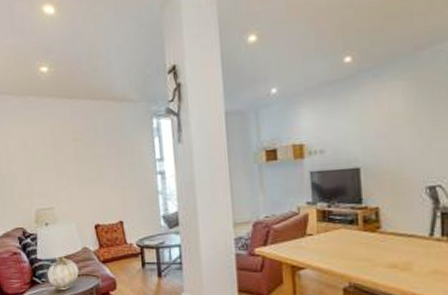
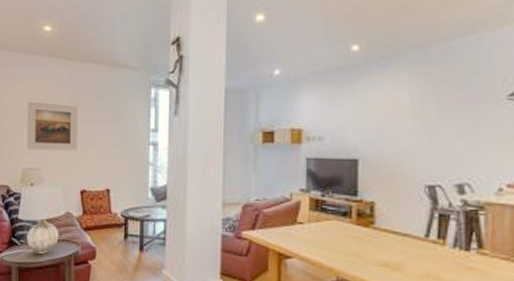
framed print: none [33,142,88,191] -> present [27,101,79,151]

